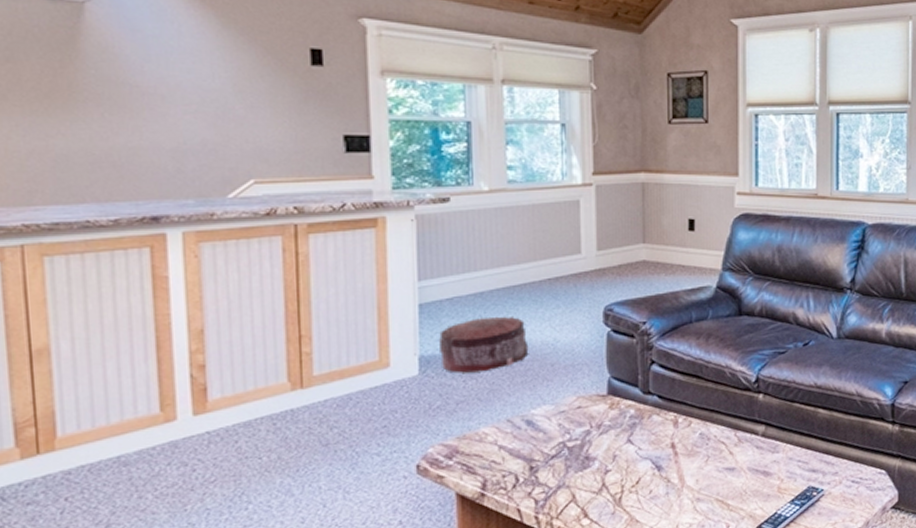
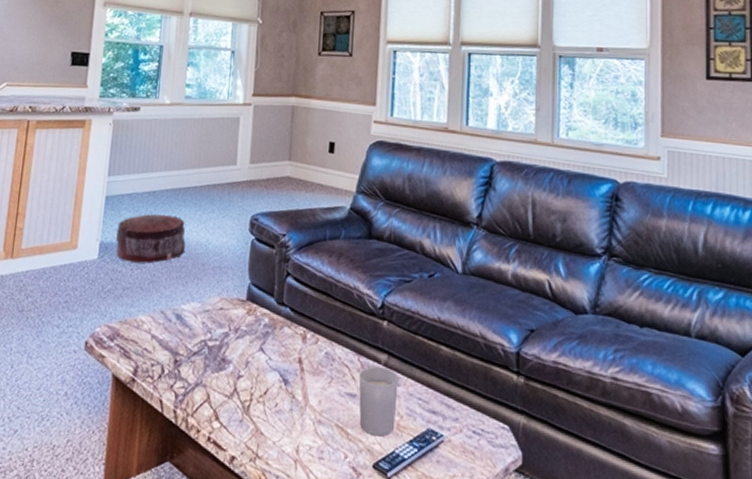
candle holder: none [736,437,777,503] -> present [358,366,399,437]

